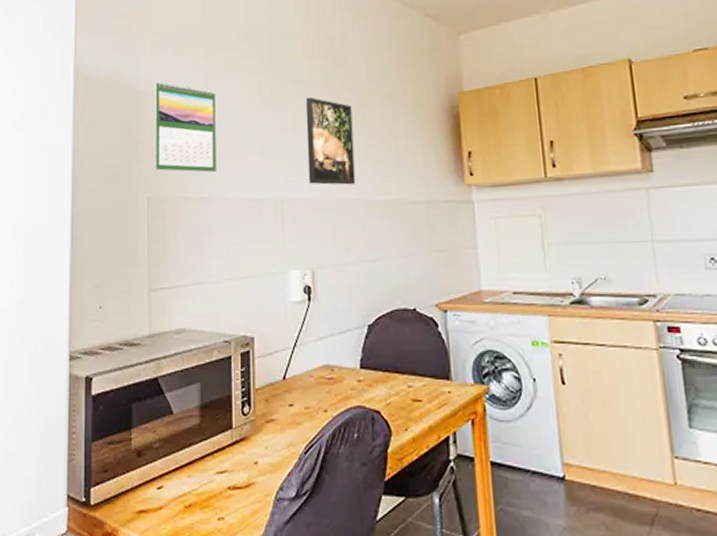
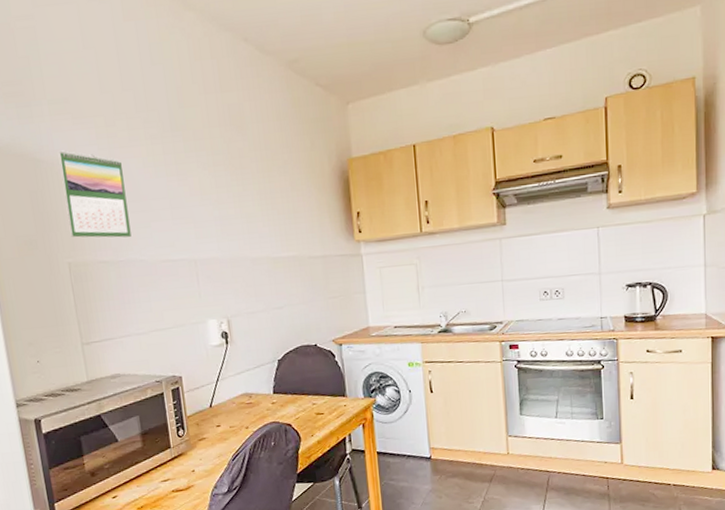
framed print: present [305,96,356,185] -> none [209,164,261,245]

